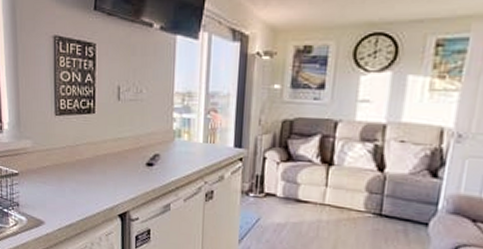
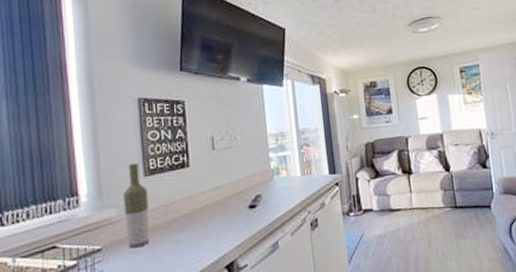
bottle: none [36,101,57,180] -> present [122,163,151,249]

